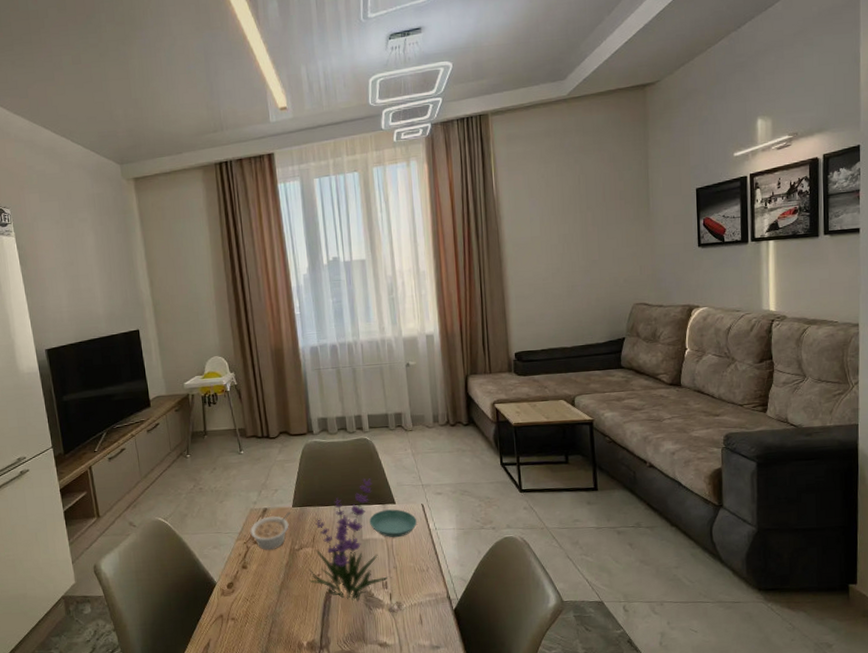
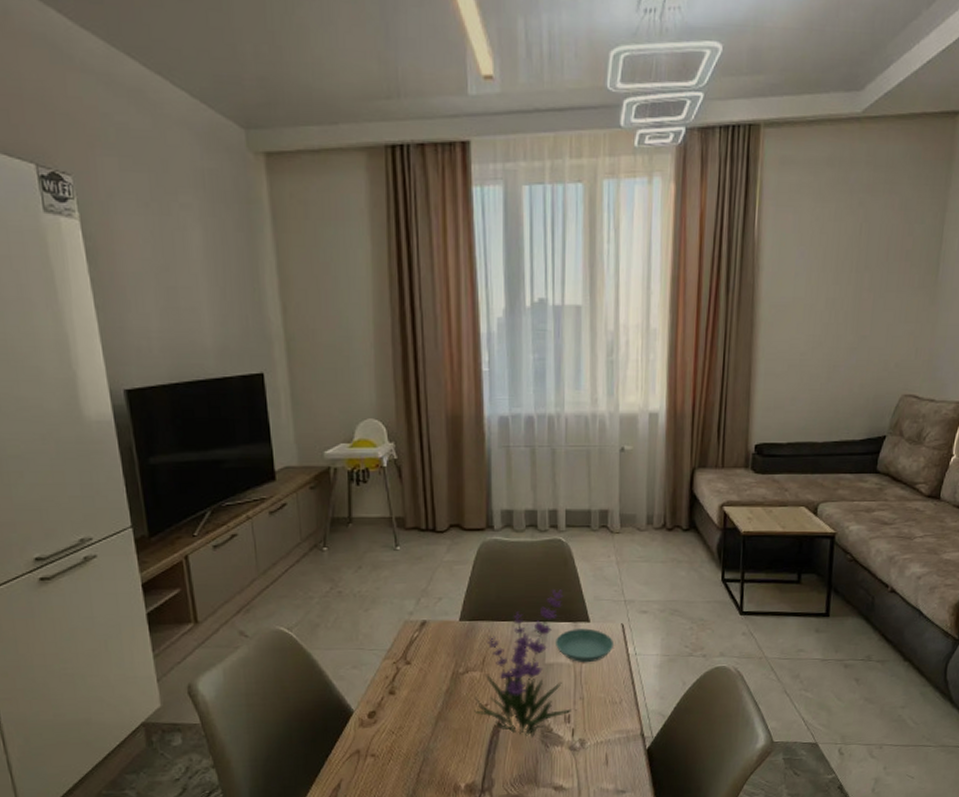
legume: present [250,511,290,551] -> none [402,626,456,673]

